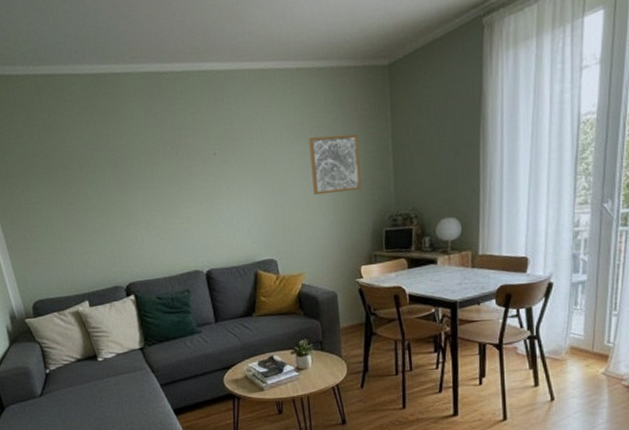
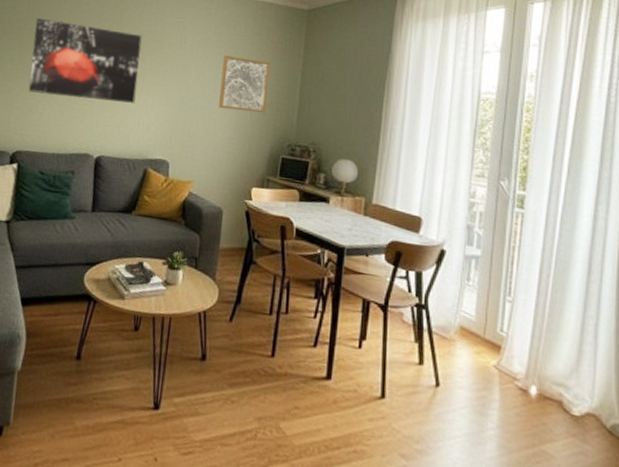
wall art: none [108,136,230,223] -> present [28,17,142,103]

